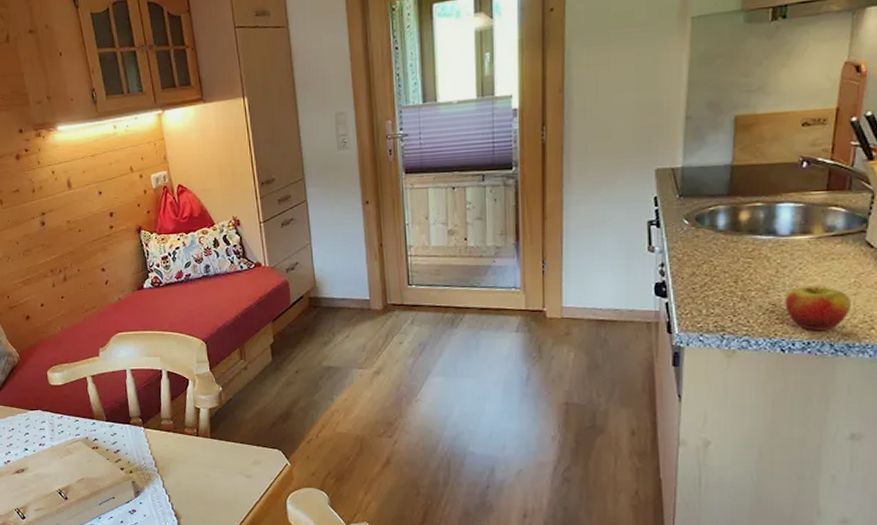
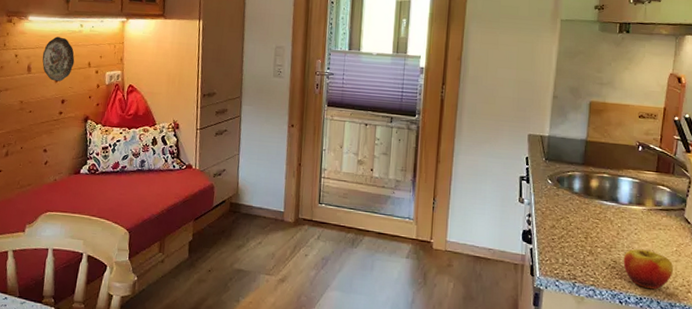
decorative plate: none [80,143,116,194] -> present [42,36,75,82]

